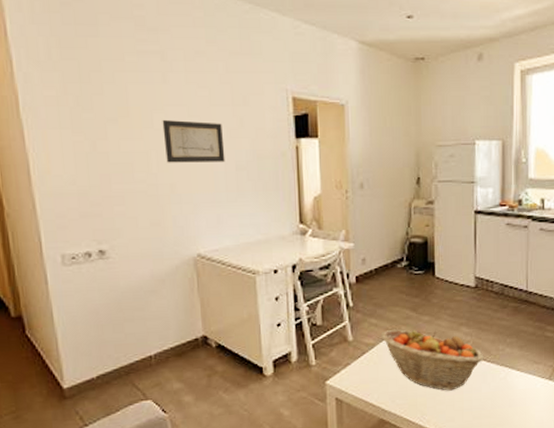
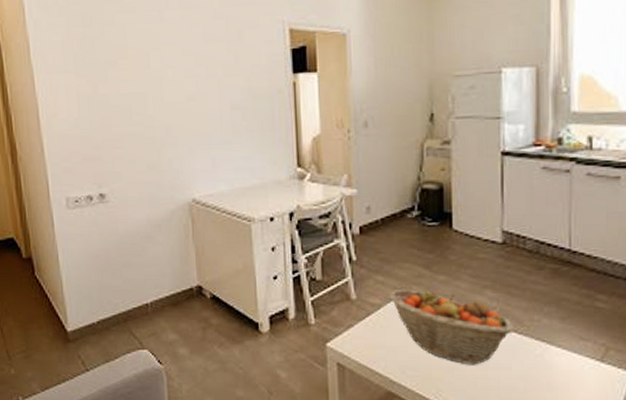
wall art: present [162,120,225,163] -> none [158,59,220,104]

